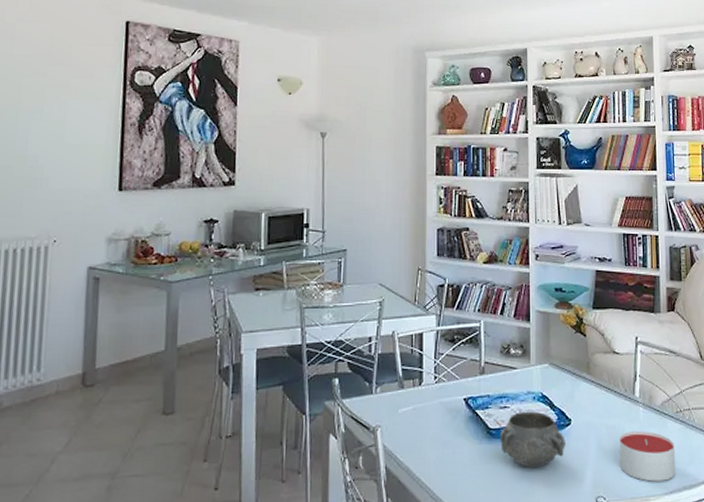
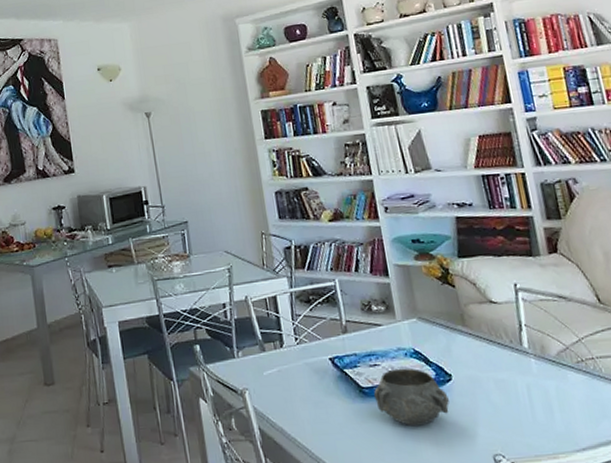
candle: present [620,430,676,482] -> none [511,383,587,438]

